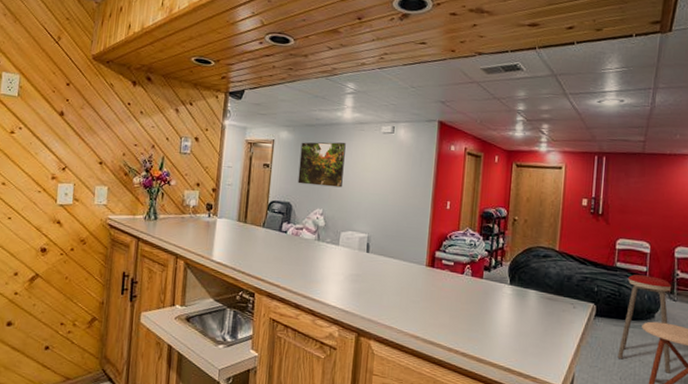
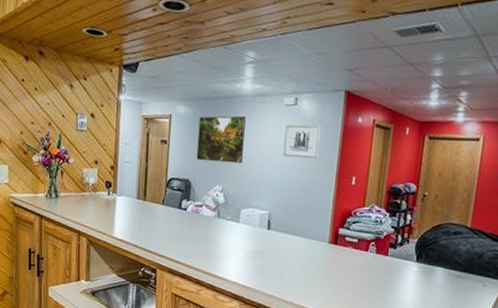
wall art: none [381,151,417,184] -> present [283,124,321,159]

